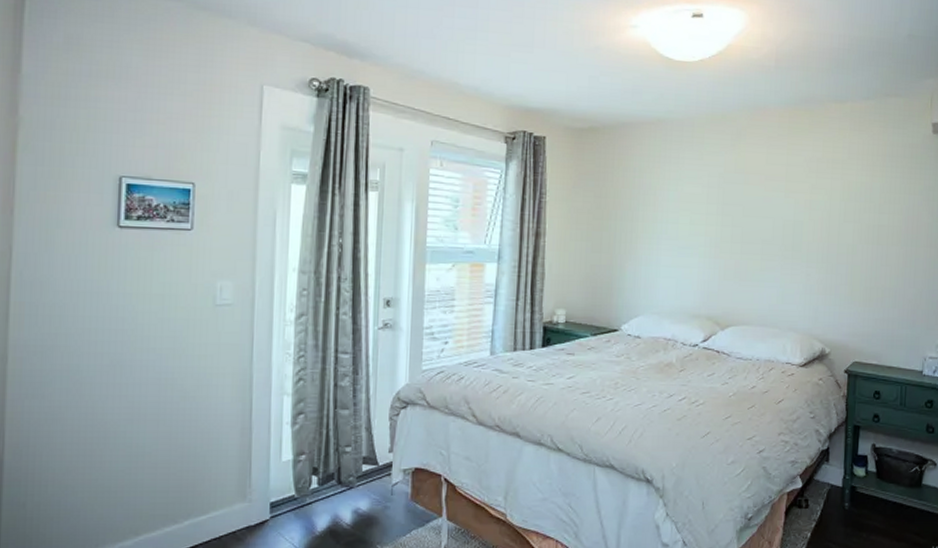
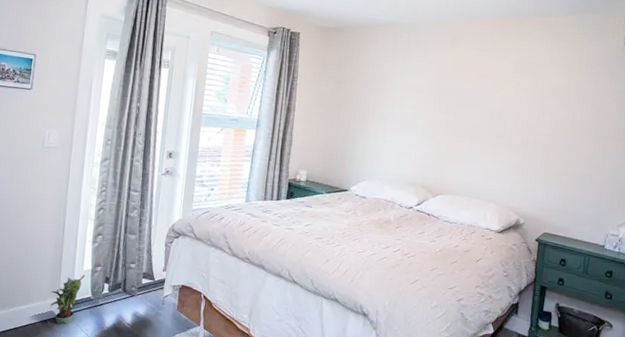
potted plant: none [238,467,285,534] -> present [49,274,86,324]

